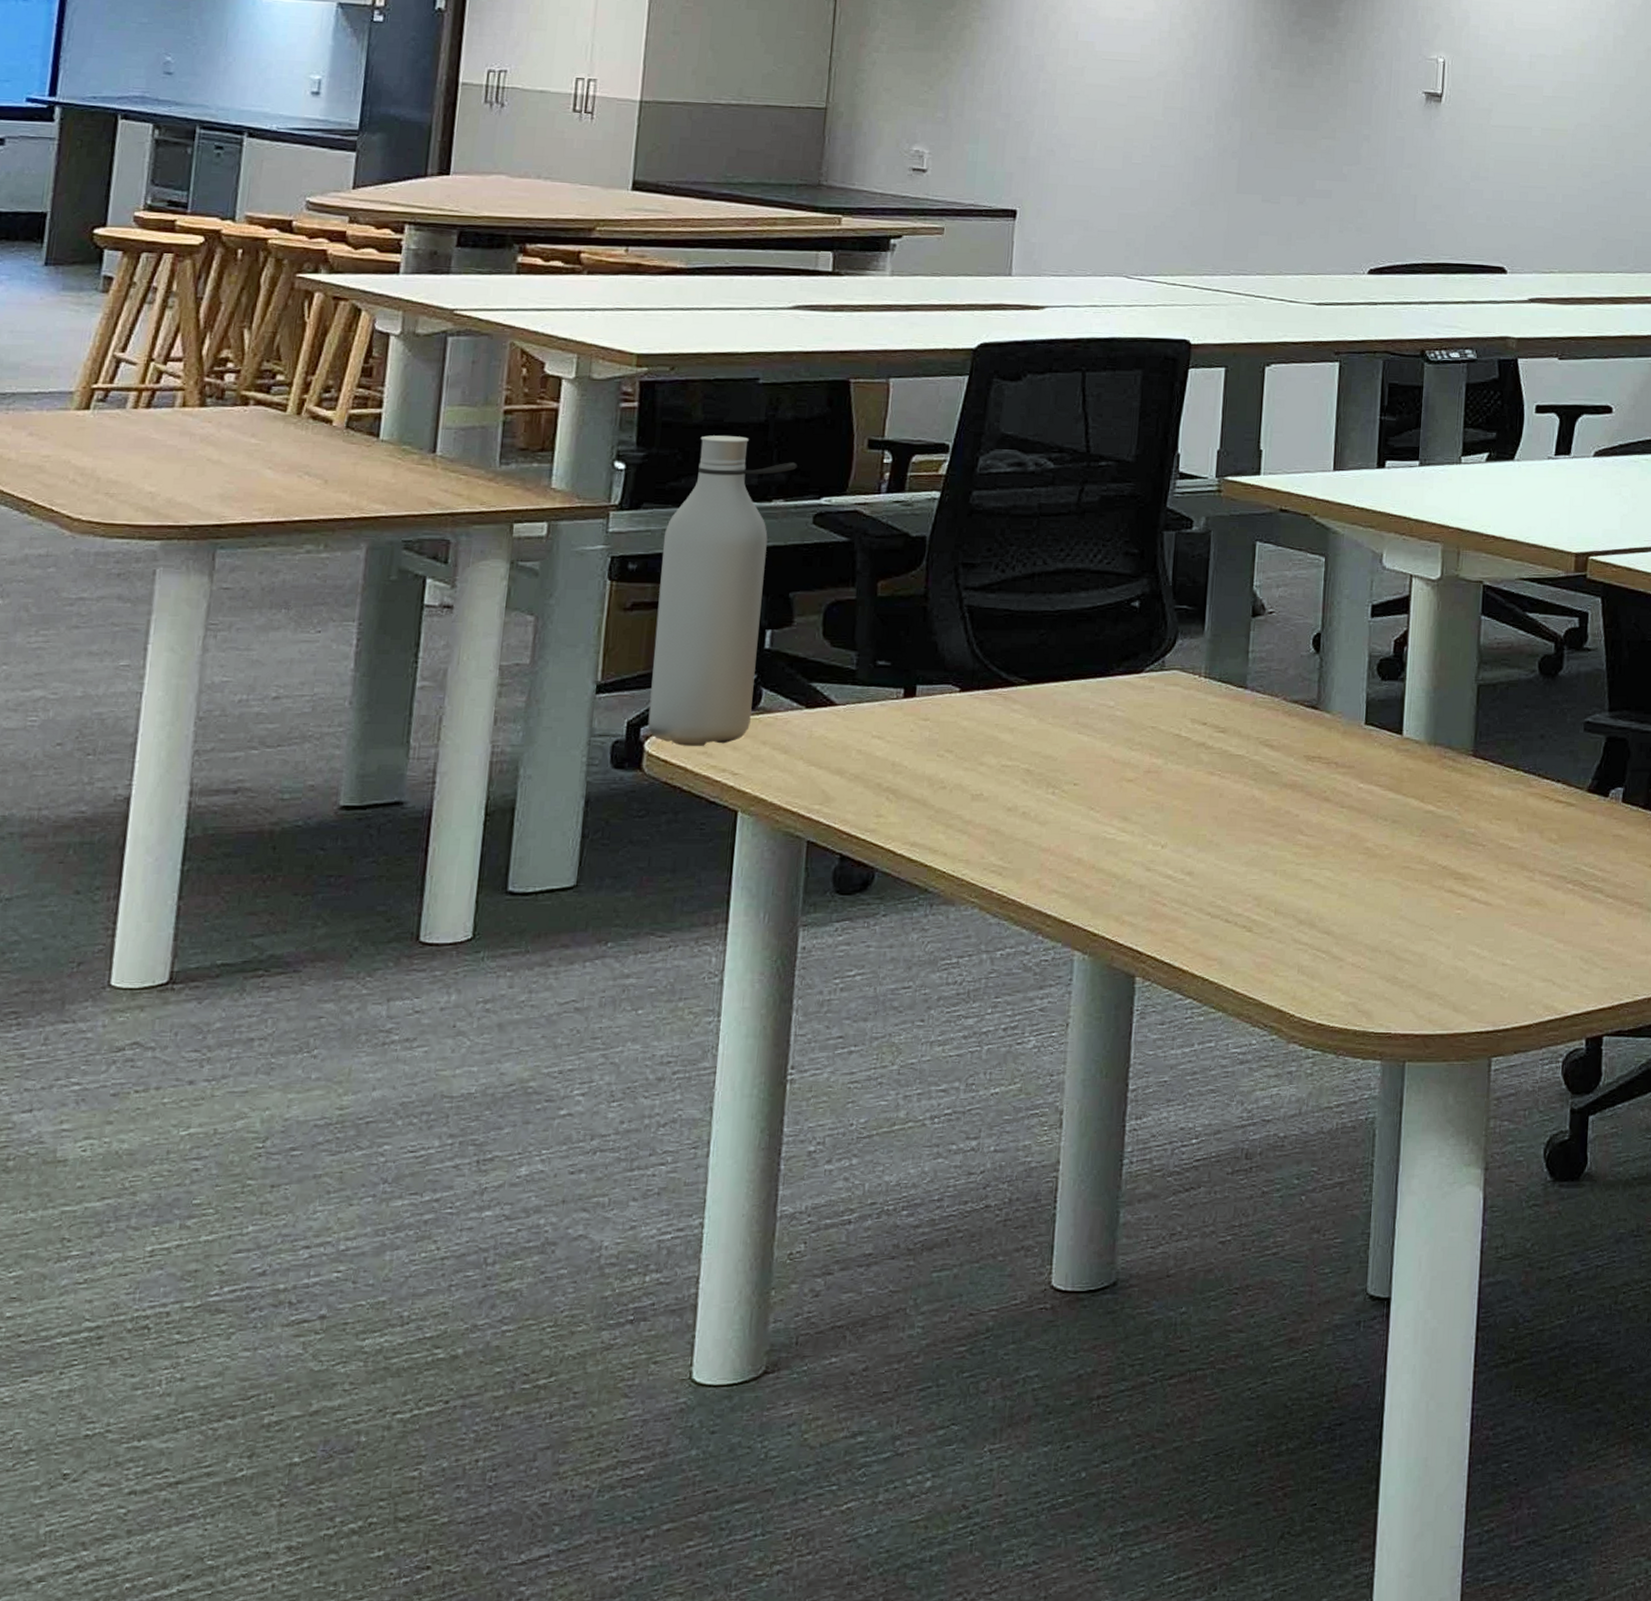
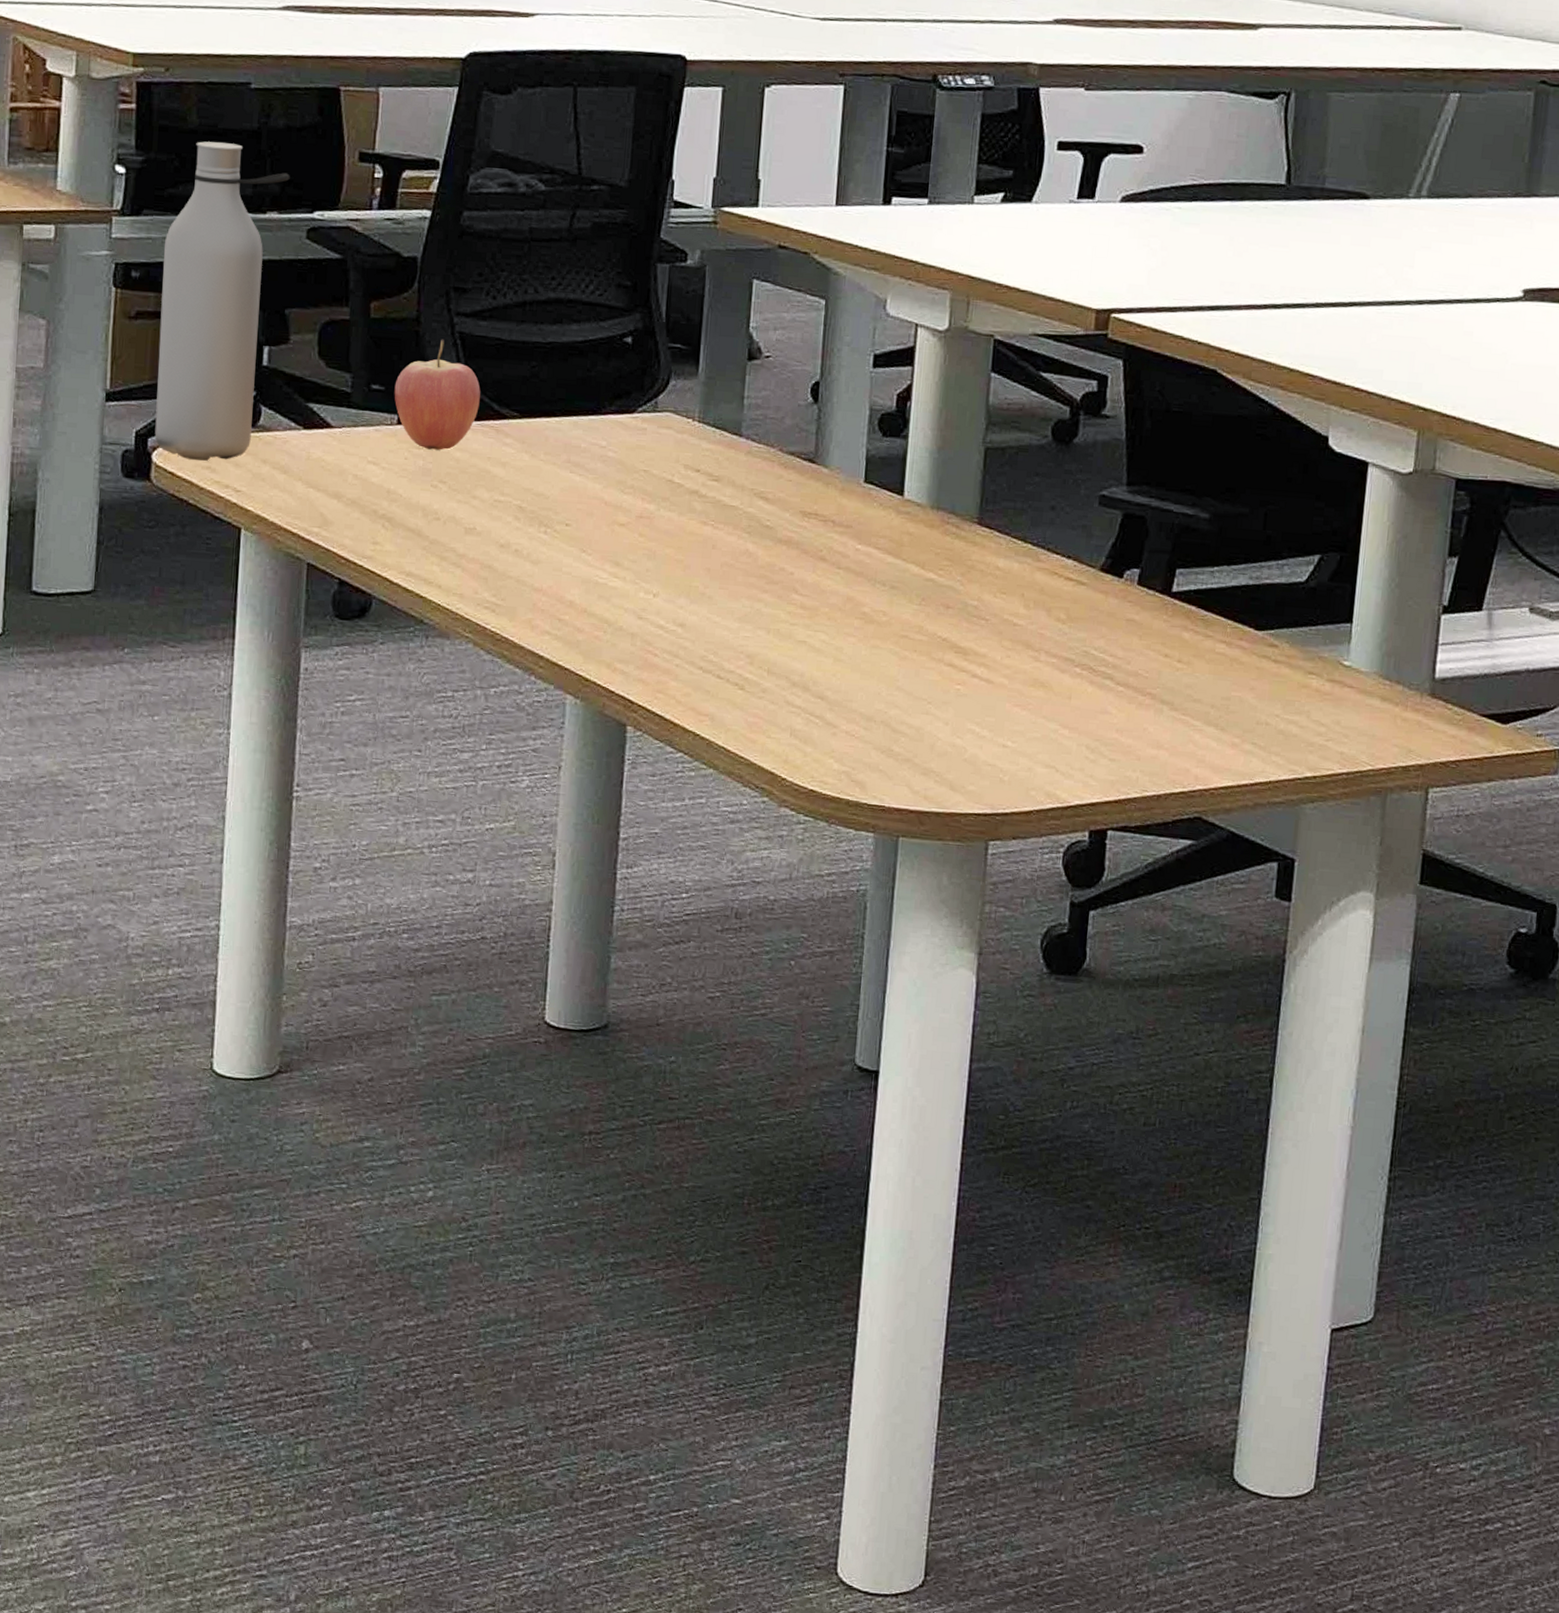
fruit: none [900,613,989,721] -> present [394,339,481,450]

